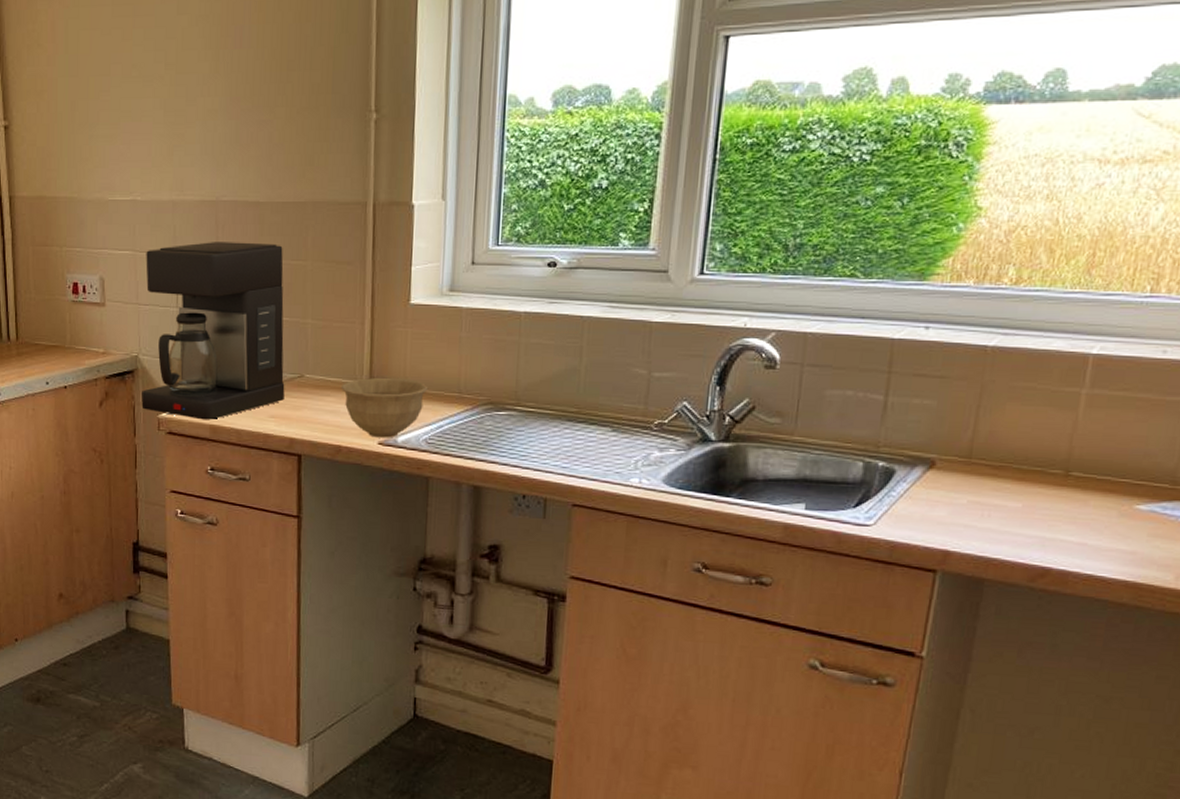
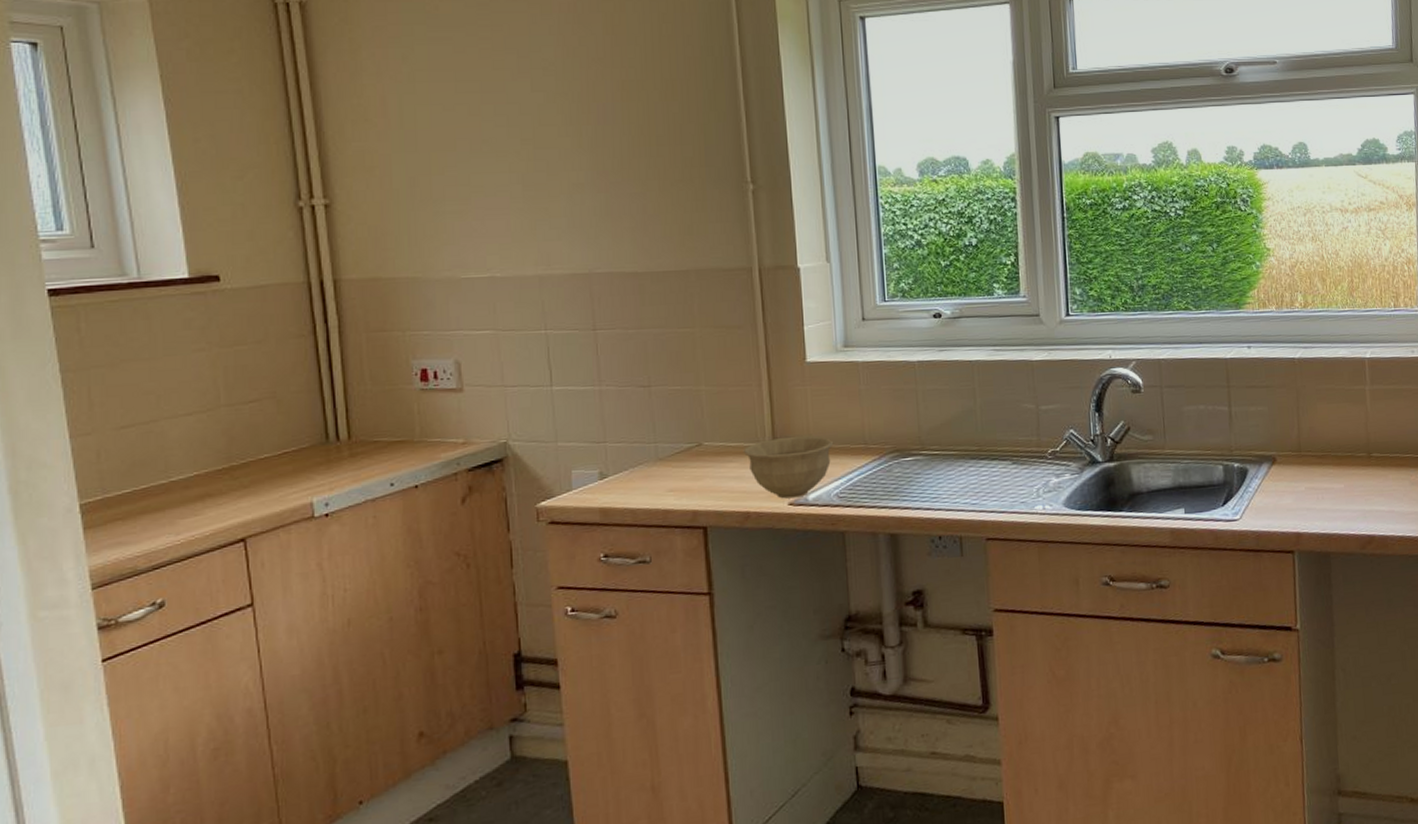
coffee maker: present [141,242,285,420] -> none [510,313,683,504]

